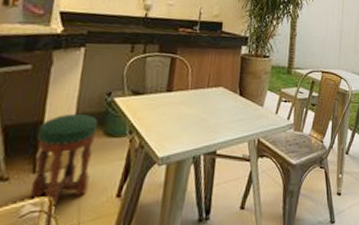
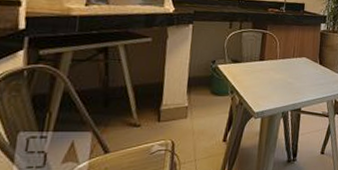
stool: present [31,113,98,210] -> none [157,76,206,149]

